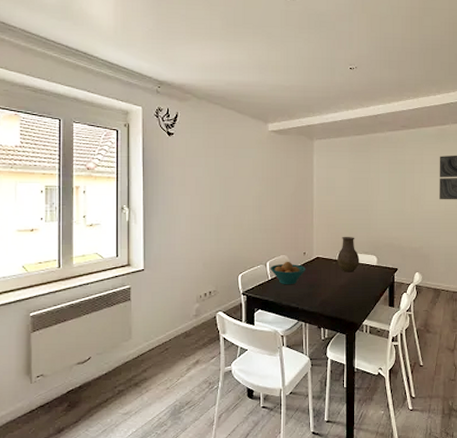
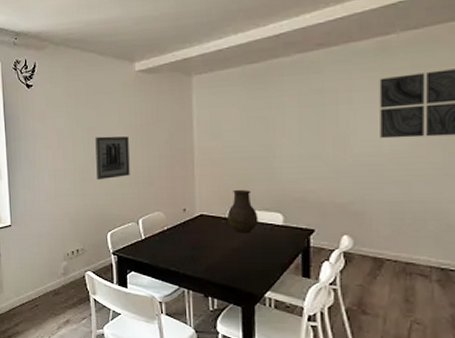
wall art: none [231,186,261,226] -> present [95,136,130,180]
fruit bowl: present [270,261,306,285] -> none [143,218,187,246]

